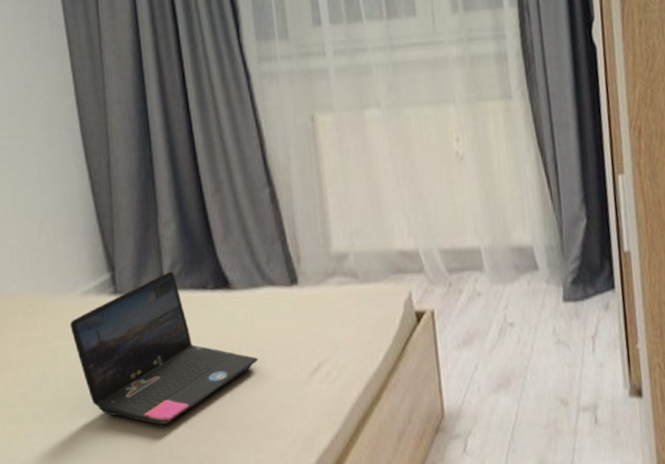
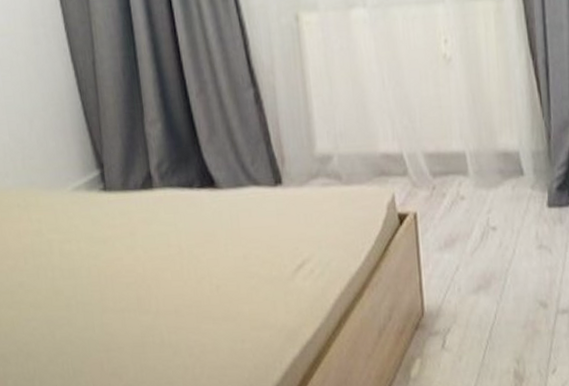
laptop: present [70,271,259,425] -> none [63,169,244,314]

